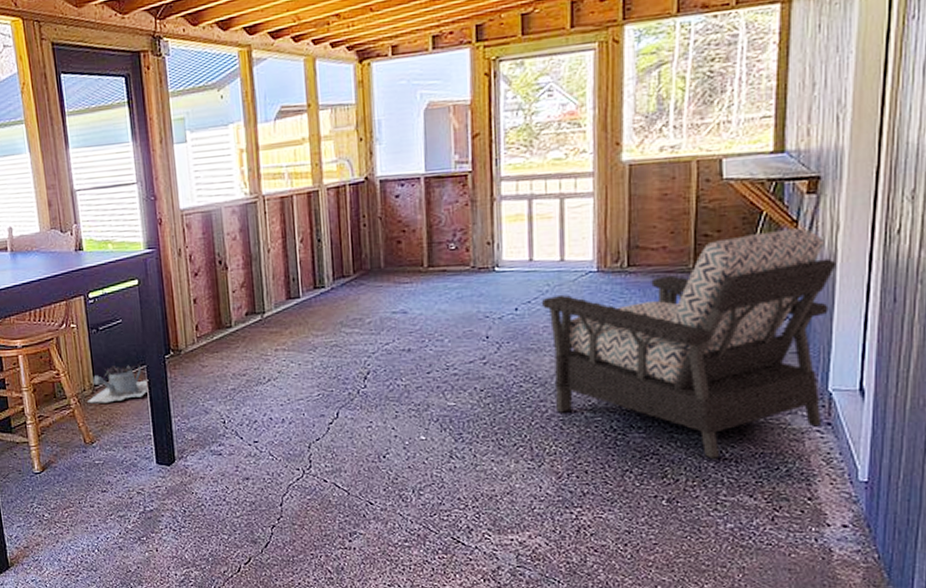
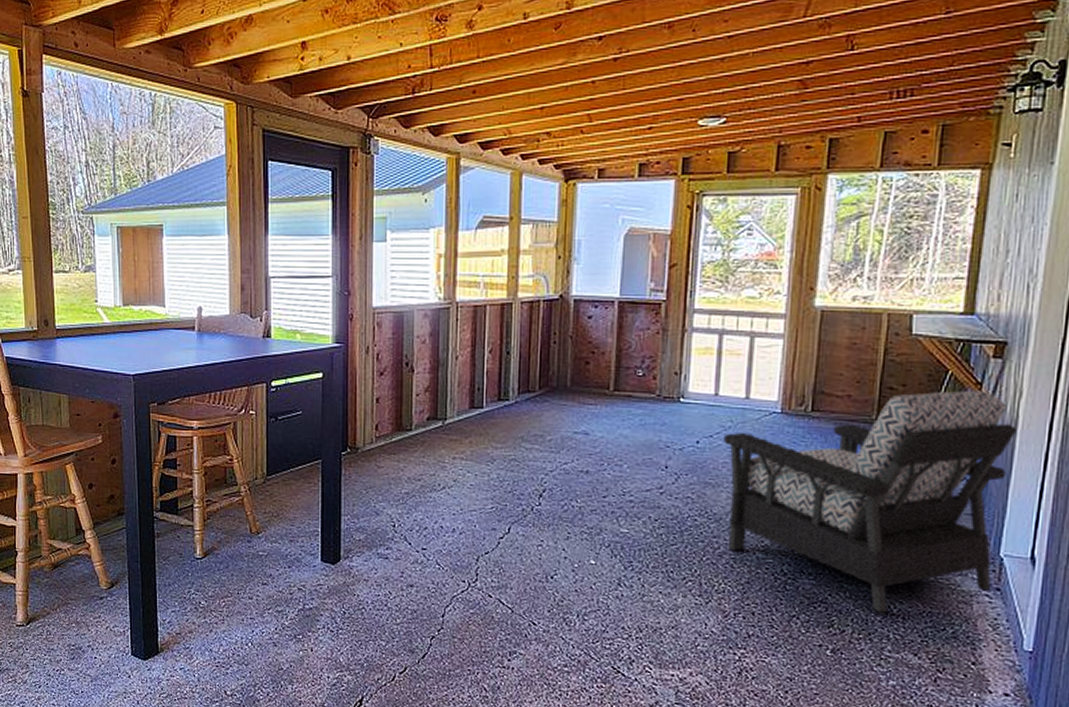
watering can: present [87,364,149,404] -> none [258,457,323,494]

